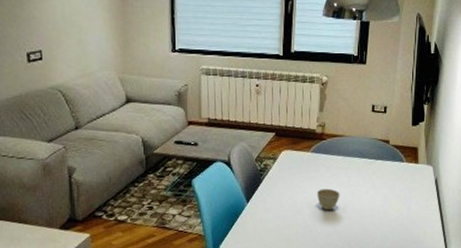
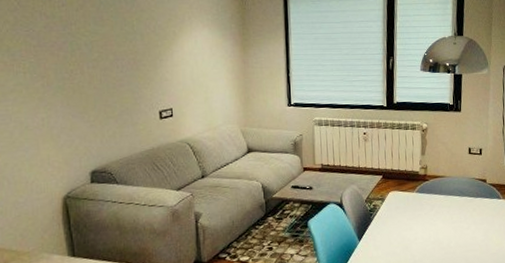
cup: present [317,188,340,211] -> none [423,225,444,247]

